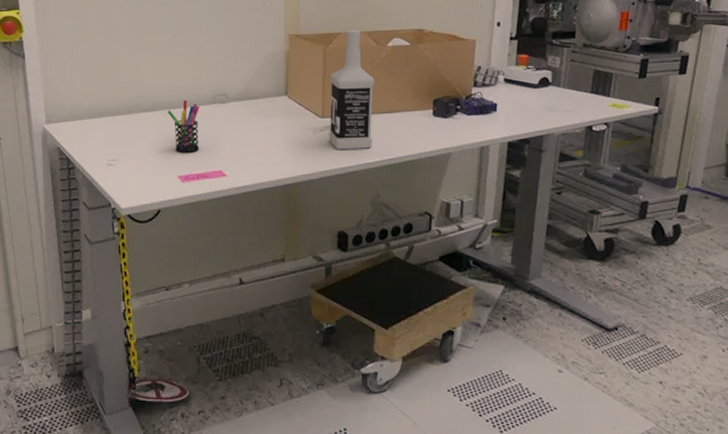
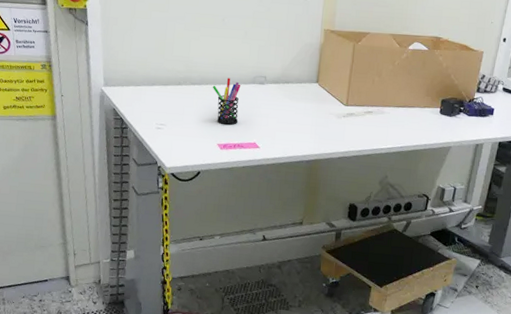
vodka: present [329,29,375,149] -> none [350,30,394,136]

